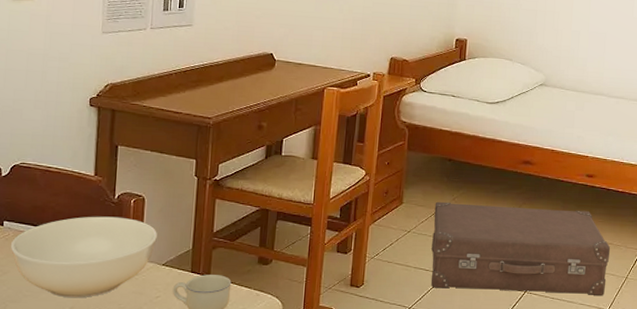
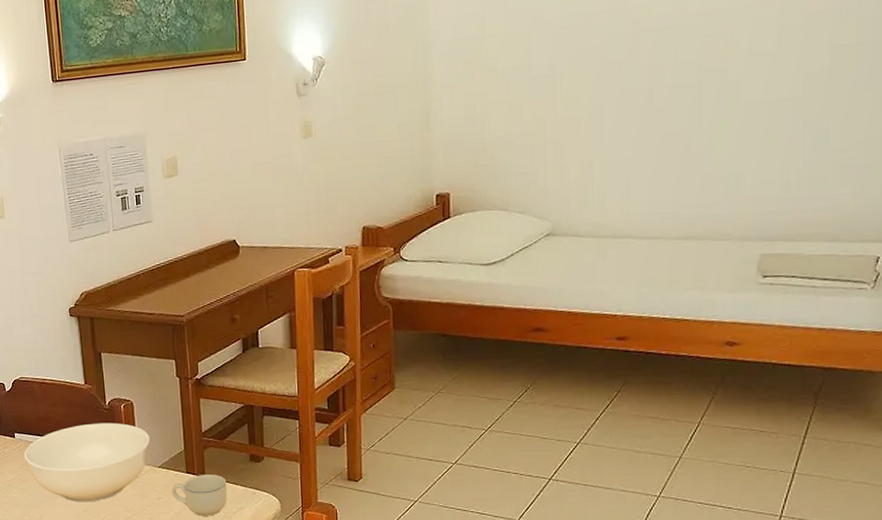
suitcase: present [431,201,611,295] -> none [431,380,656,480]

